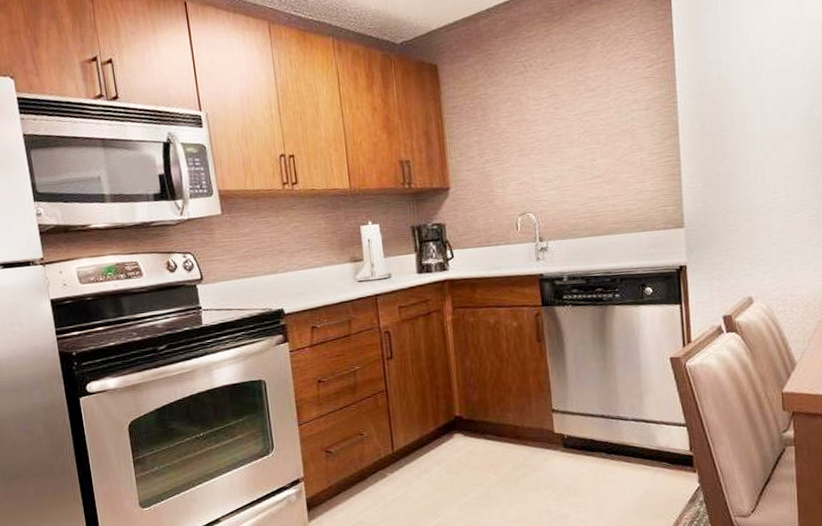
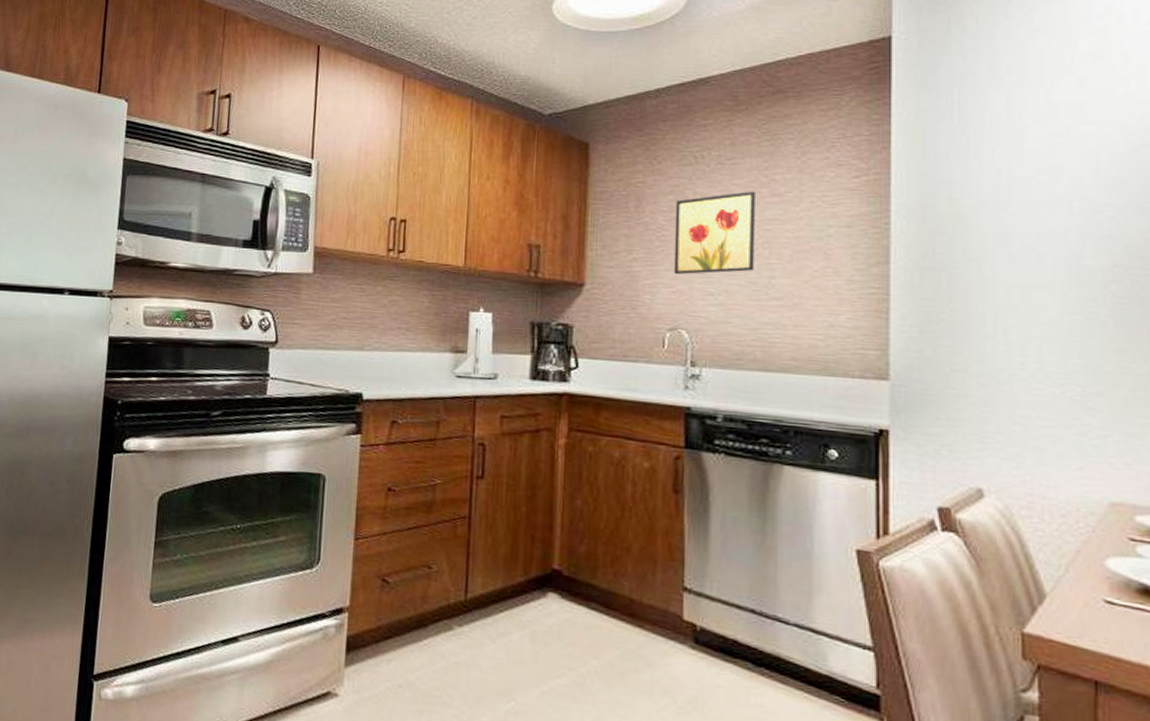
wall art: none [513,89,579,168] -> present [673,191,755,275]

